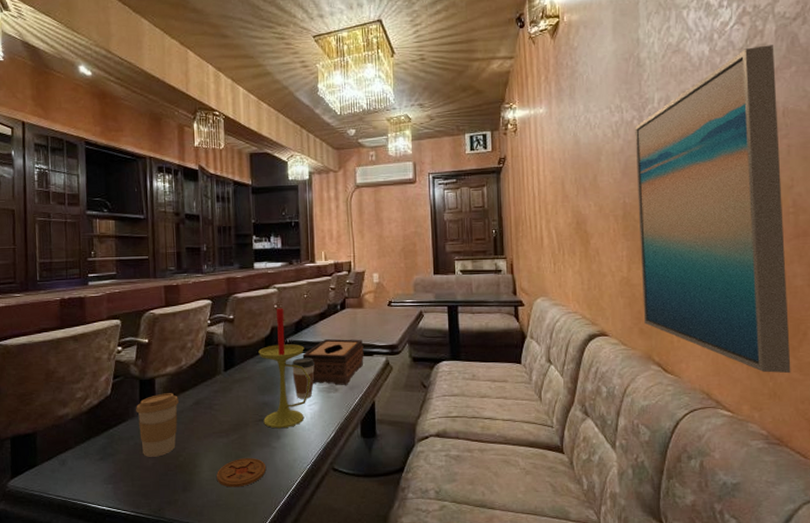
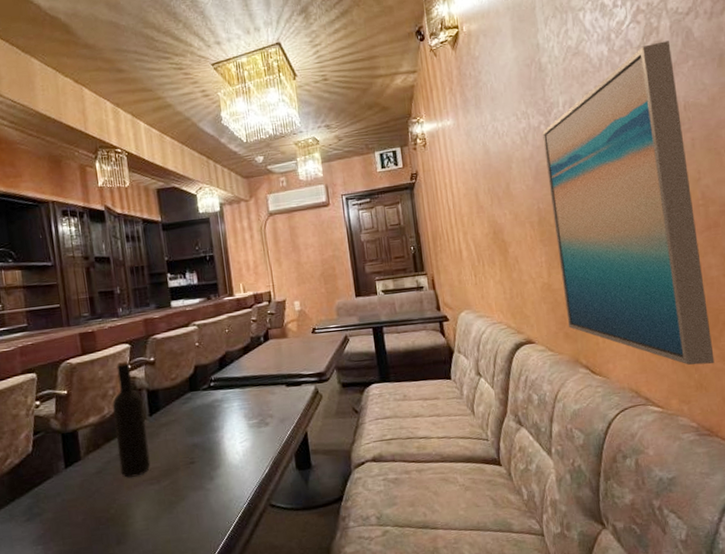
coffee cup: present [136,393,179,457] -> none [60,444,106,513]
wine bottle: none [190,316,221,428] -> present [112,360,151,478]
coaster: present [217,457,267,488] -> none [151,502,202,536]
candle: present [258,308,310,429] -> none [183,345,240,470]
coffee cup: present [292,358,315,399] -> none [219,393,243,437]
tissue box: present [302,338,364,385] -> none [229,370,293,420]

